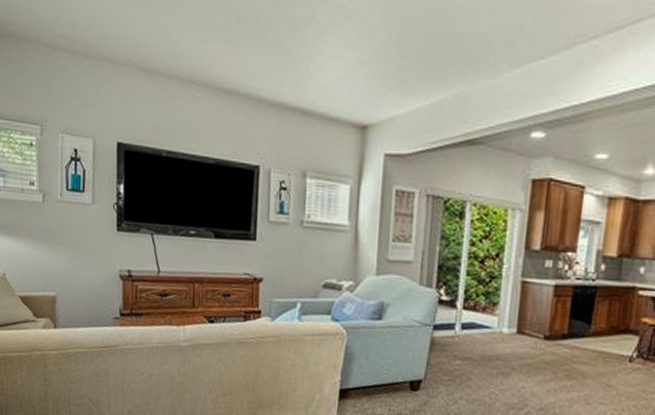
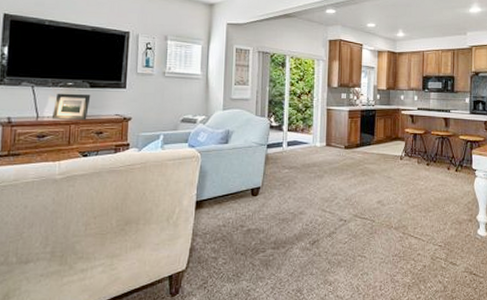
picture frame: none [173,243,216,278] -> present [51,93,91,120]

